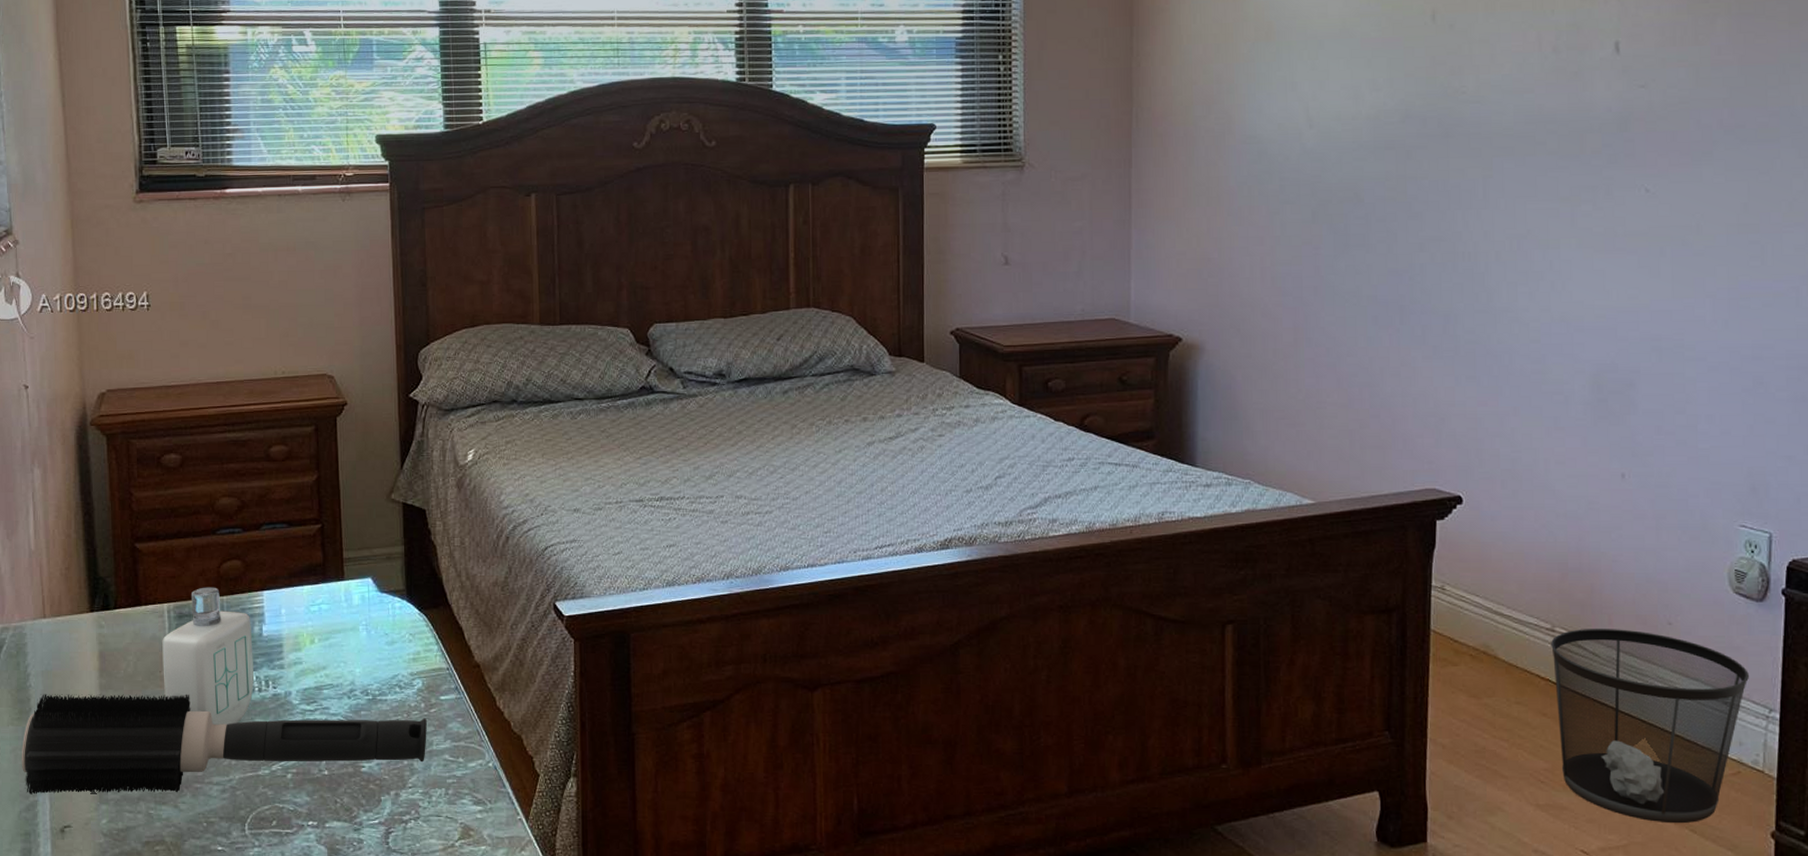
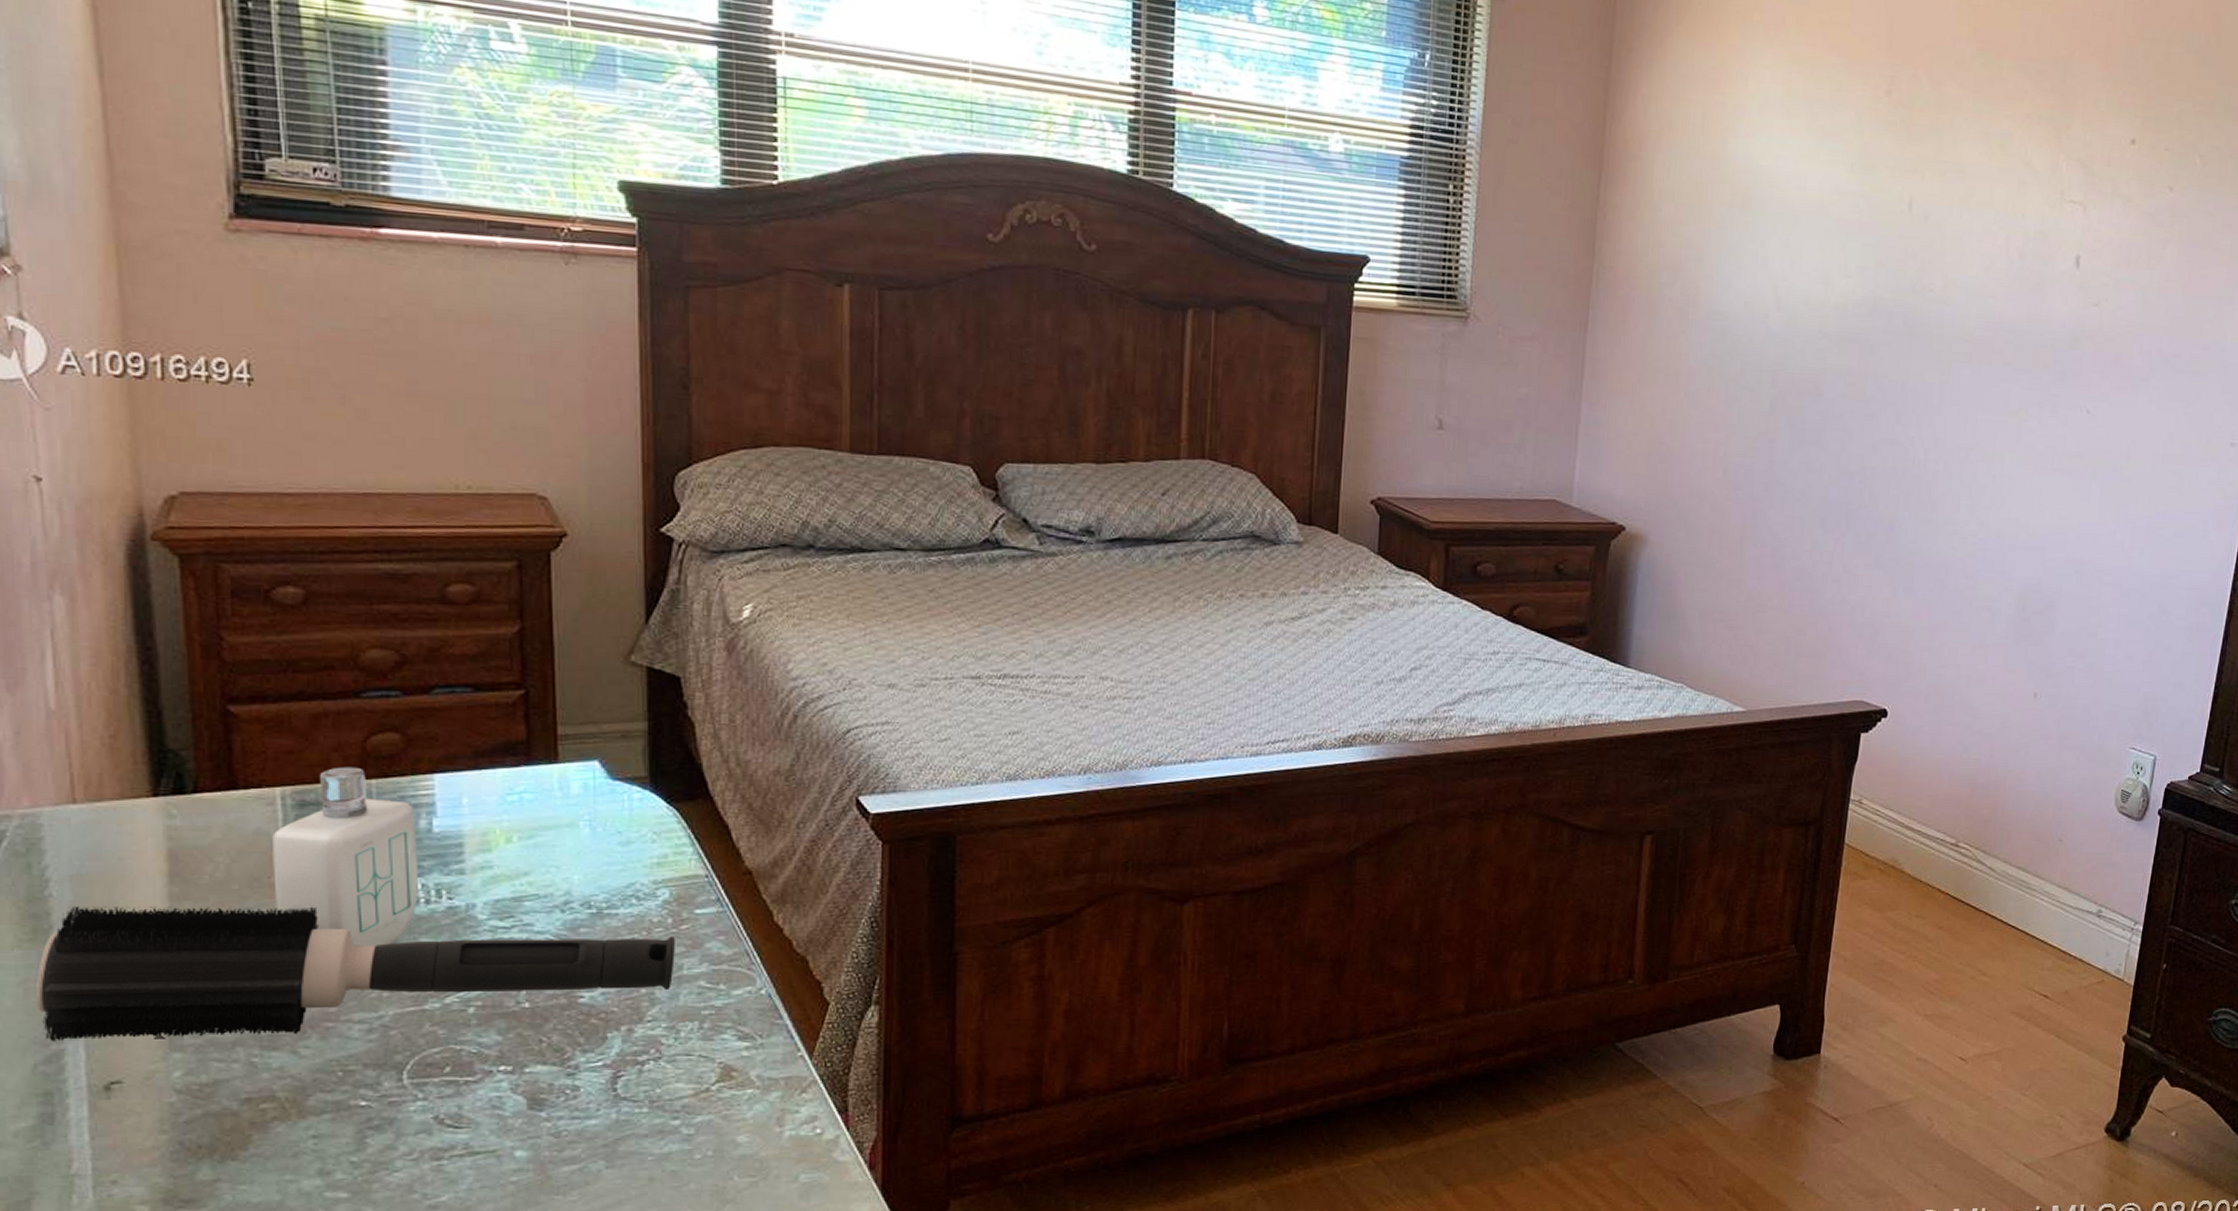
waste bin: present [1551,629,1749,824] -> none [1950,844,2122,1030]

